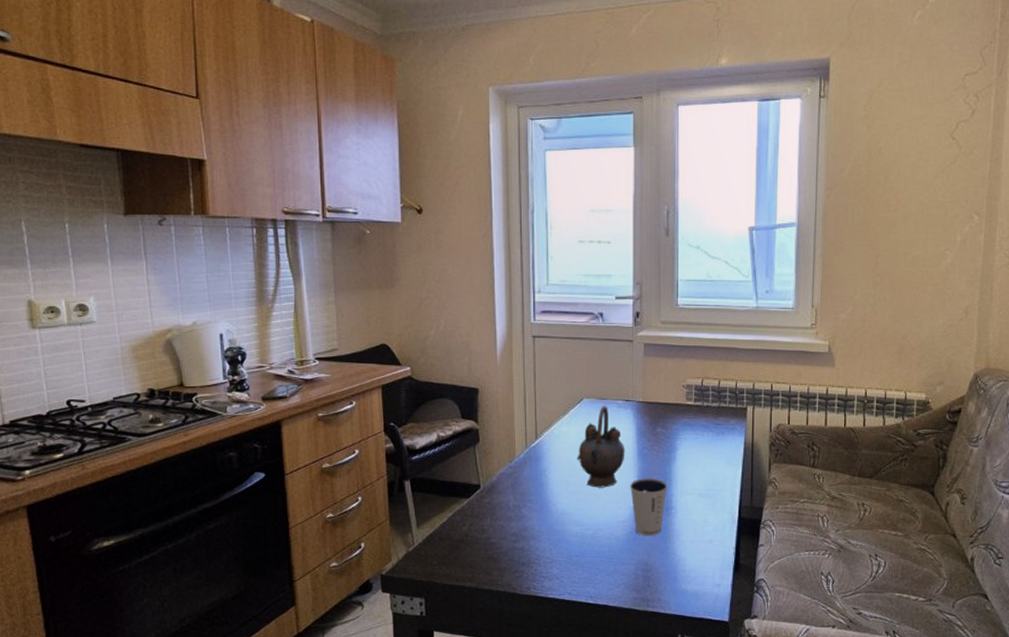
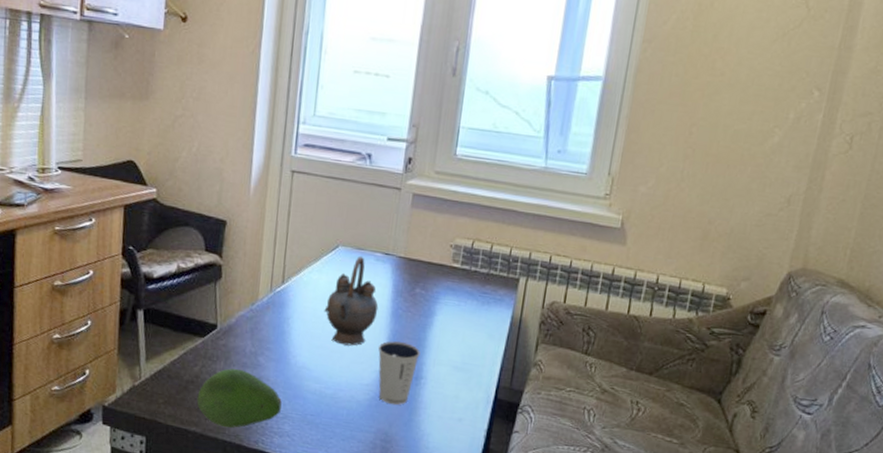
fruit: none [469,524,548,578] -> present [196,368,282,428]

